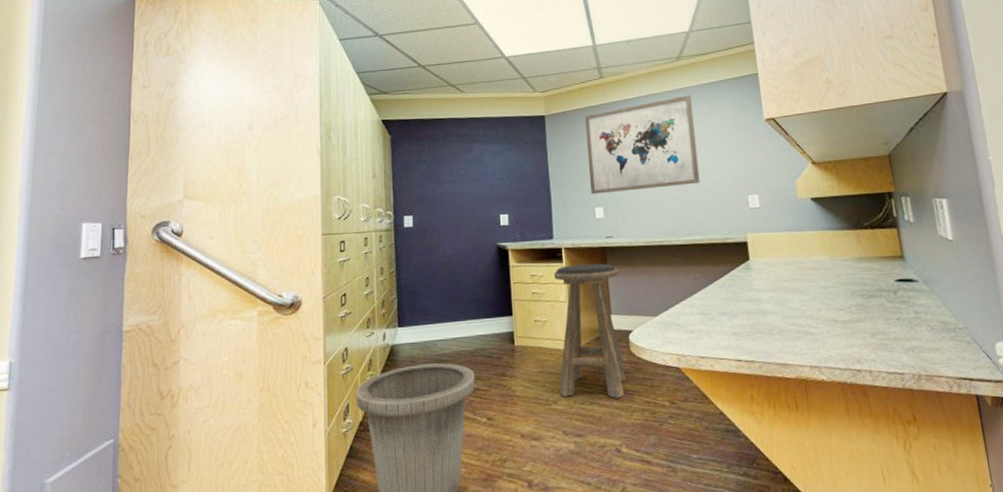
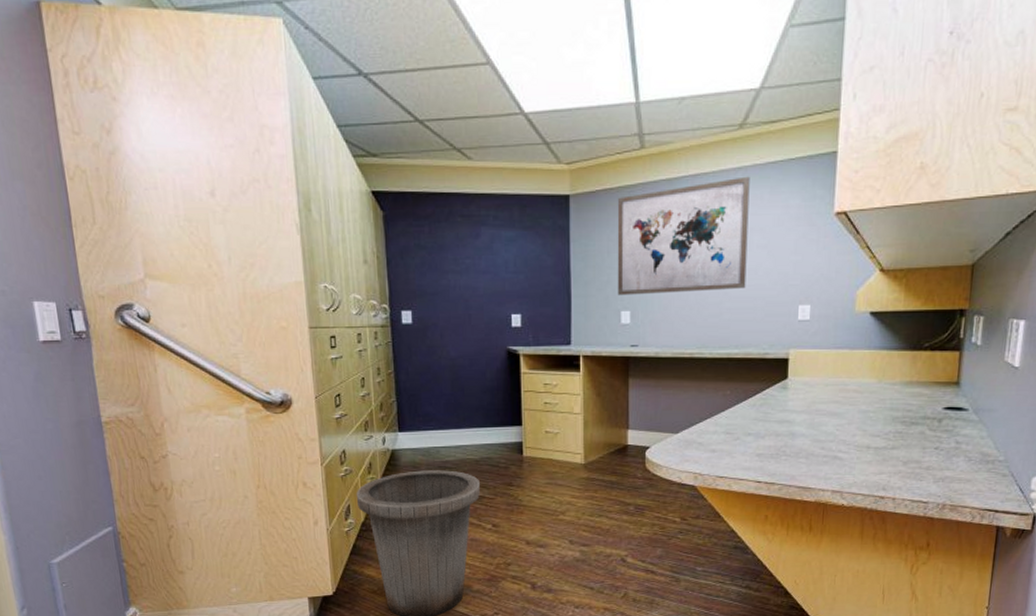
stool: present [554,263,626,398] -> none [568,374,640,512]

